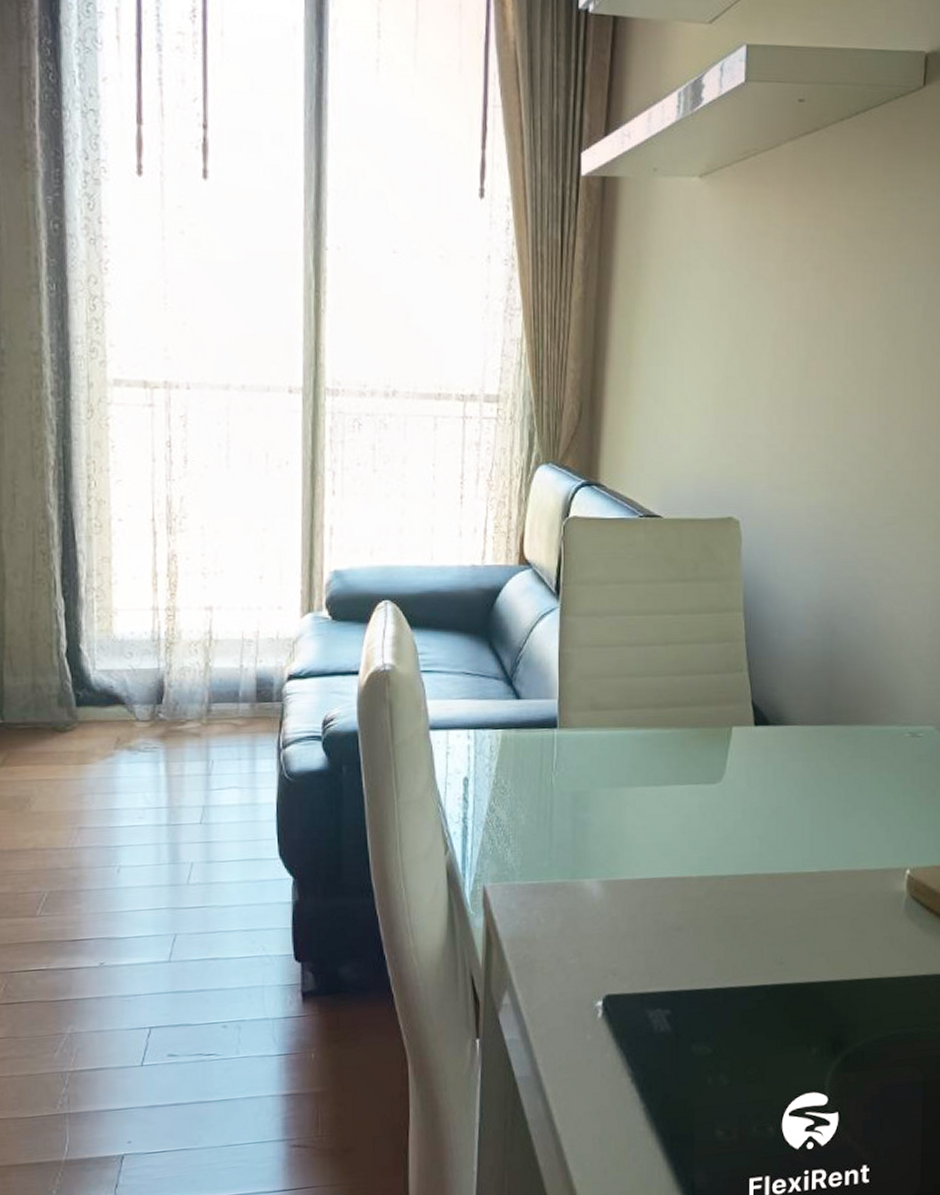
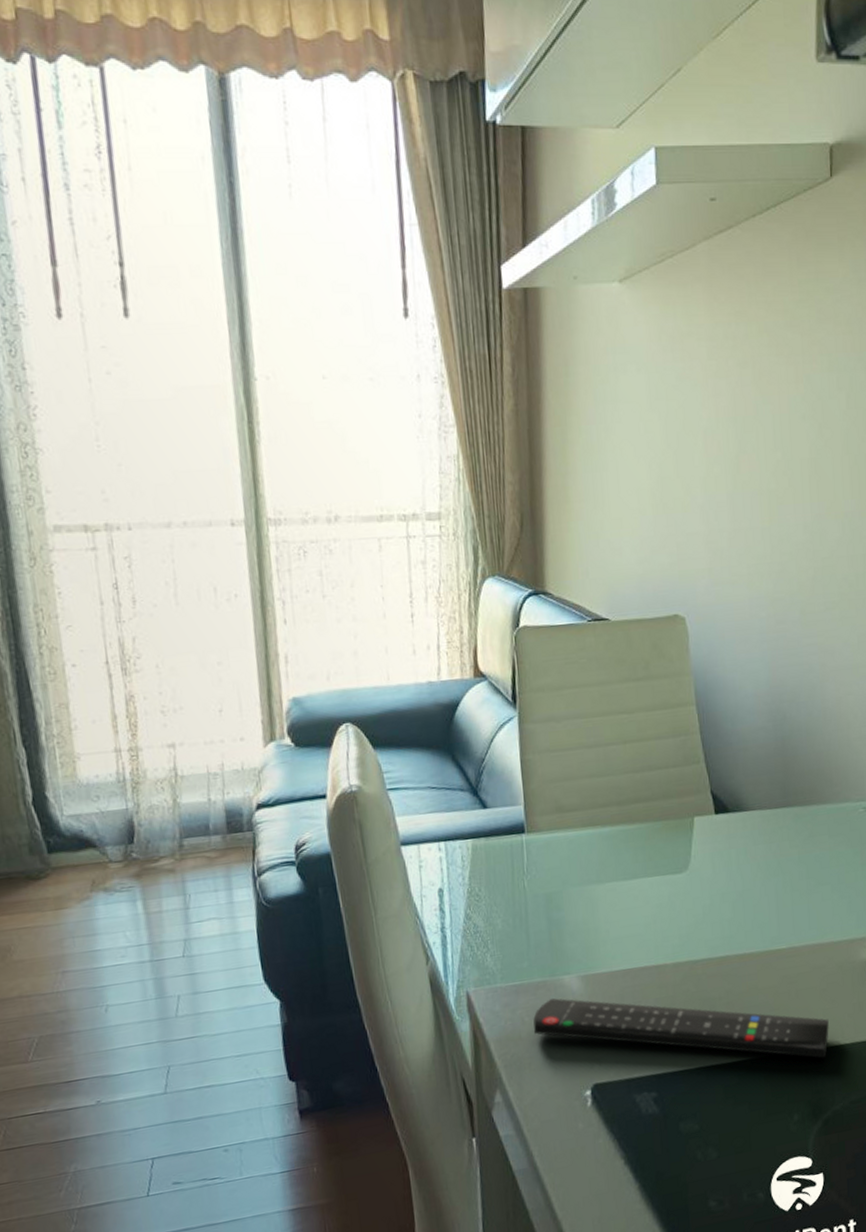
remote control: none [548,902,856,991] -> present [533,998,829,1058]

